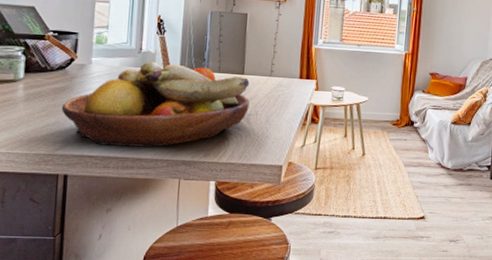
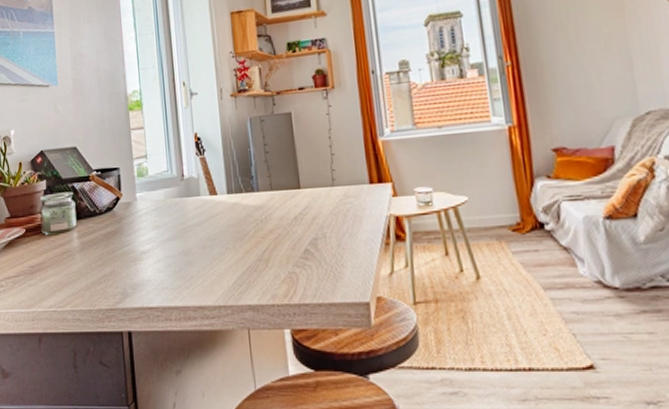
fruit bowl: present [61,61,250,148] -> none [115,186,314,295]

